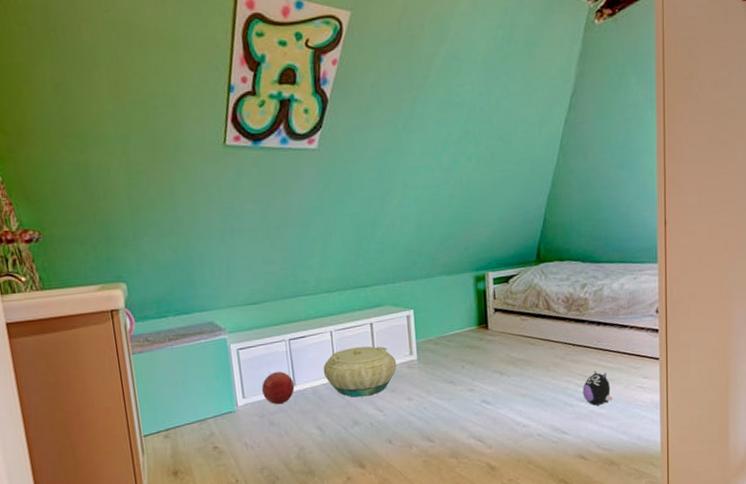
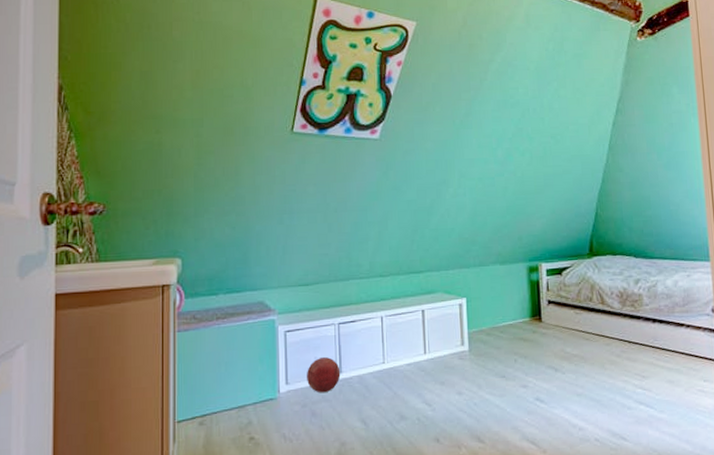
basket: present [323,346,397,397] -> none [371,334,448,389]
plush toy: present [582,371,613,406] -> none [640,371,674,409]

